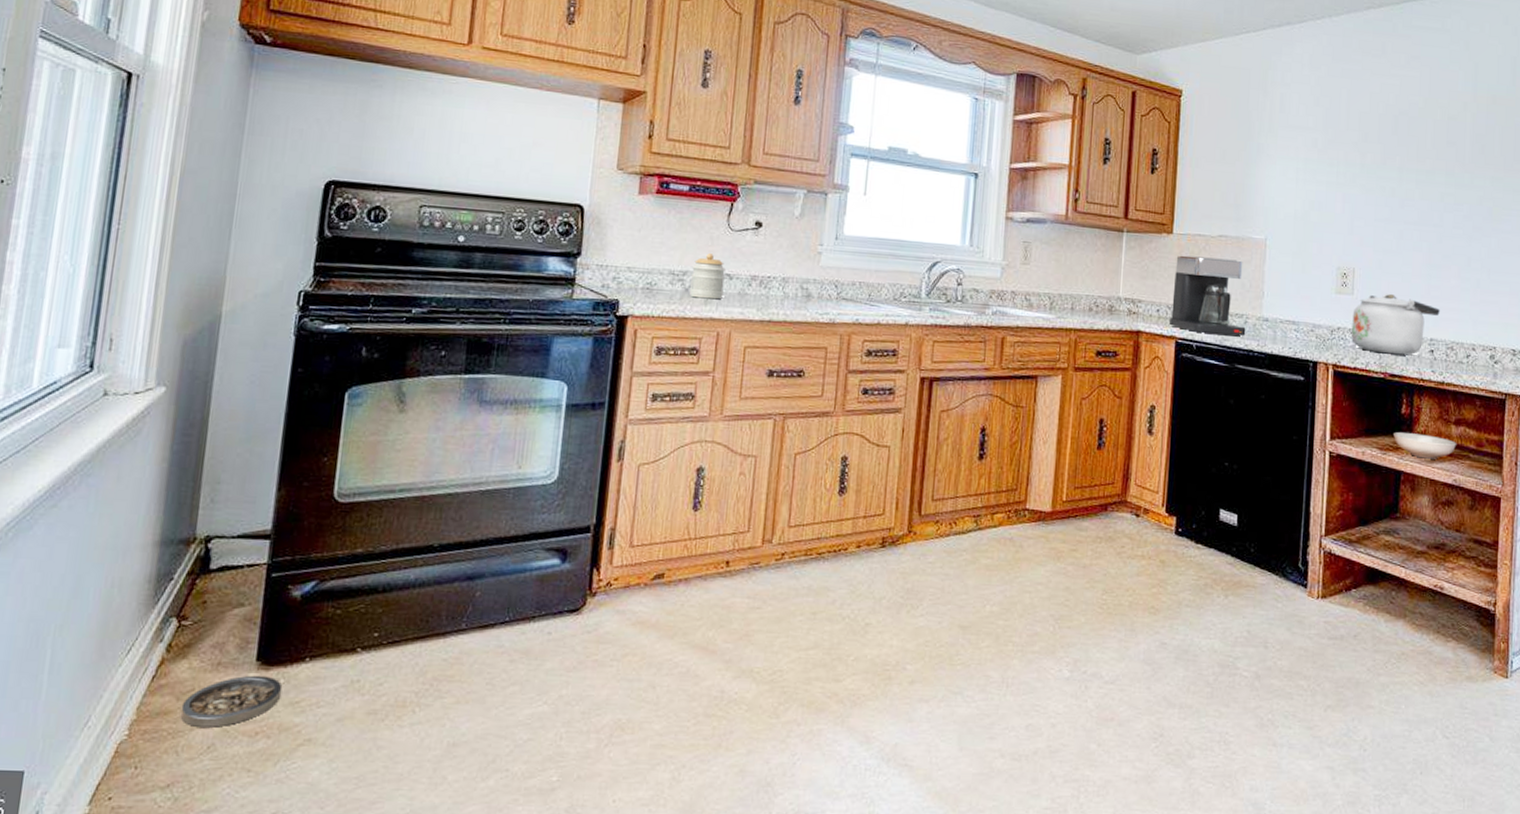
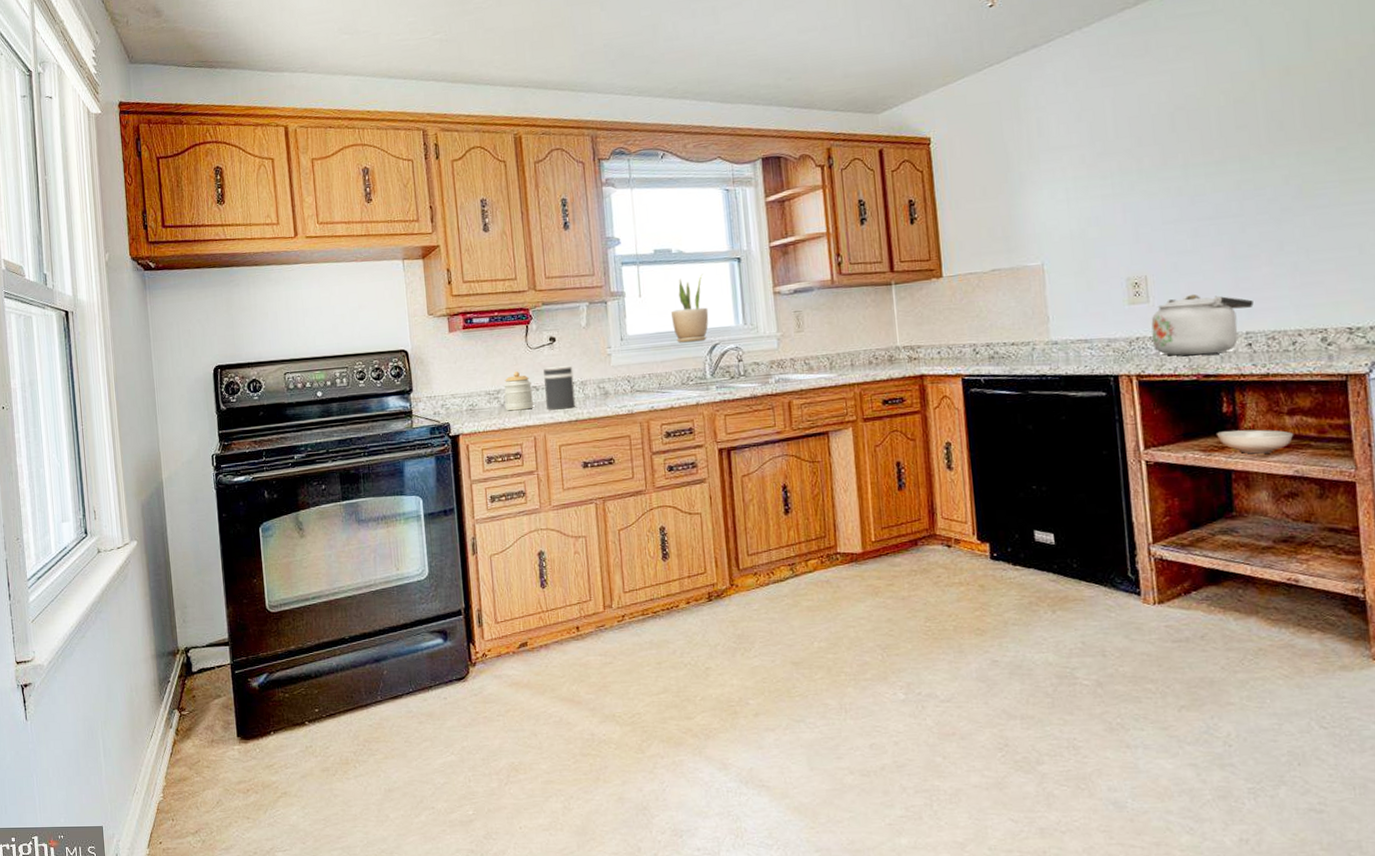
pet bowl: present [180,675,283,728] -> none [194,747,260,788]
cylinder: none [738,255,776,307] -> present [543,365,576,410]
potted plant: none [894,183,937,256] -> present [671,273,709,343]
coffee maker: present [1170,255,1246,337] -> none [950,290,1035,368]

